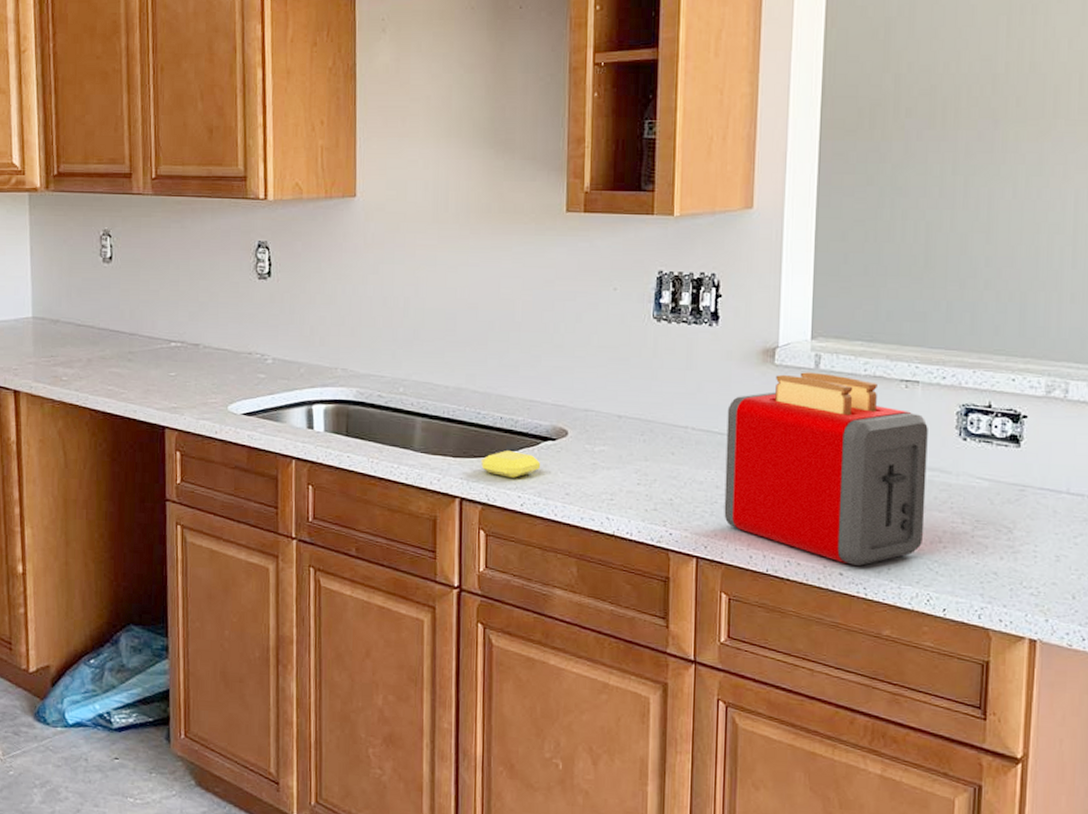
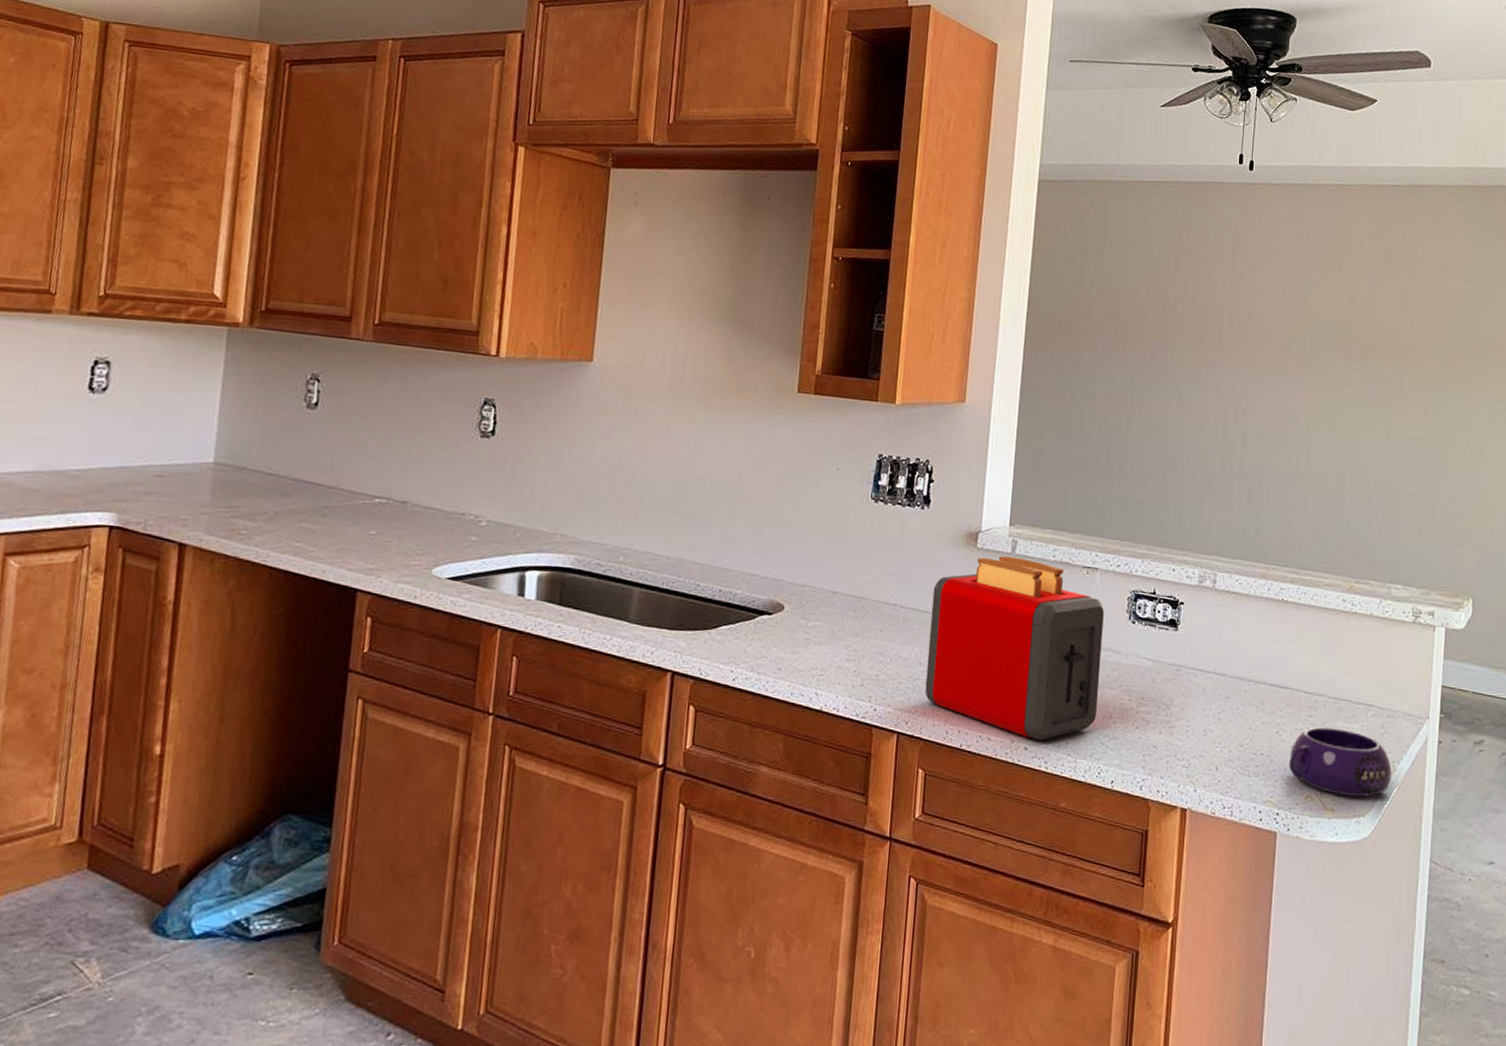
soap bar: present [480,451,541,478] -> none [695,624,756,652]

